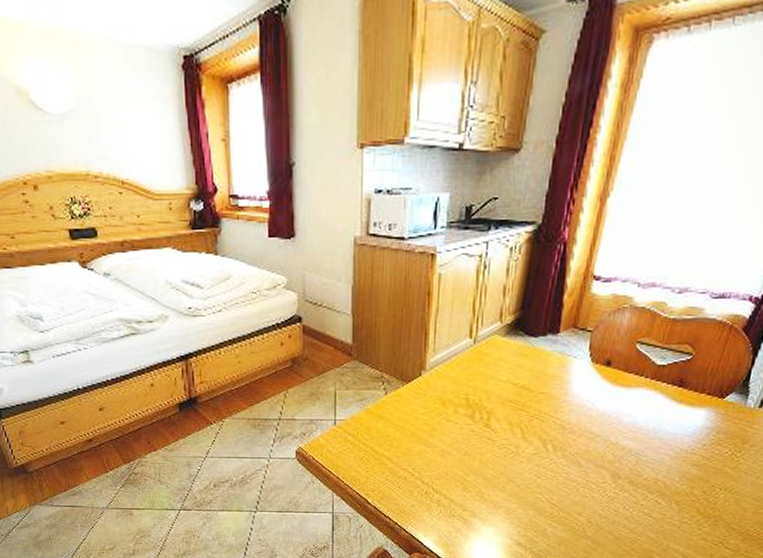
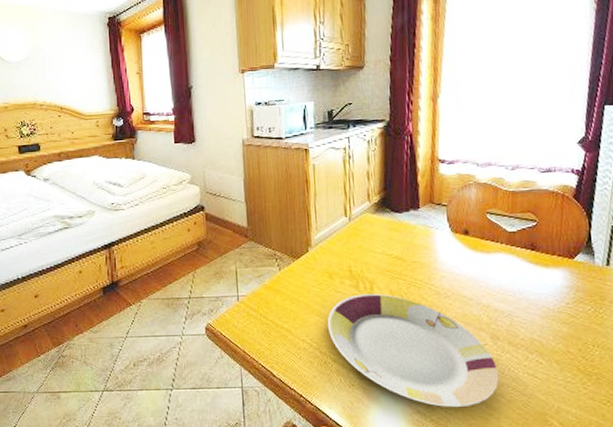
plate: none [433,424,612,542] -> present [327,293,499,408]

